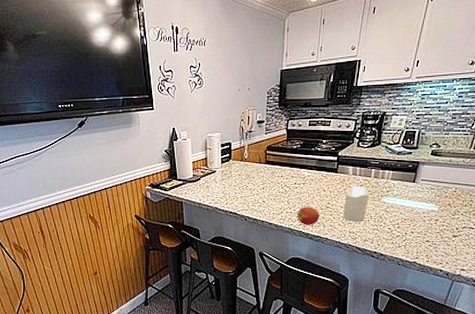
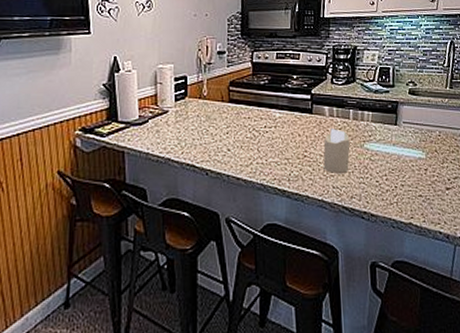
apple: present [297,206,320,225] -> none [270,155,297,180]

